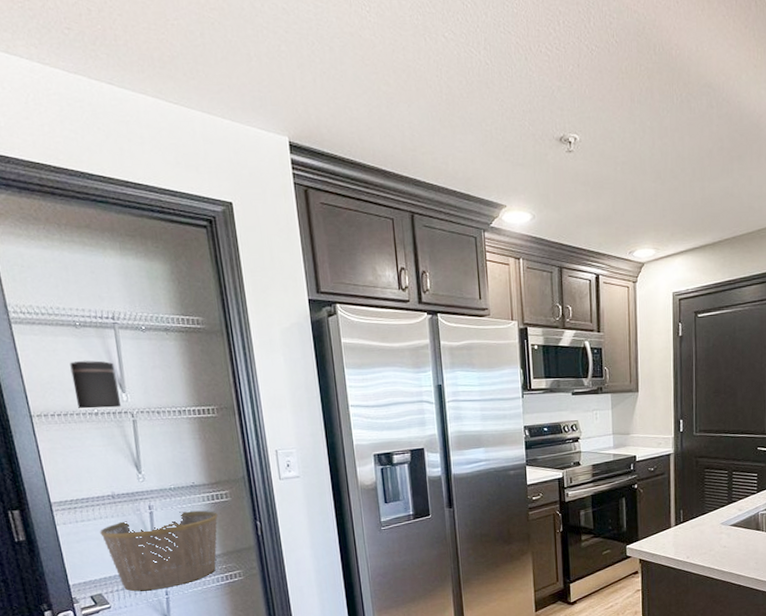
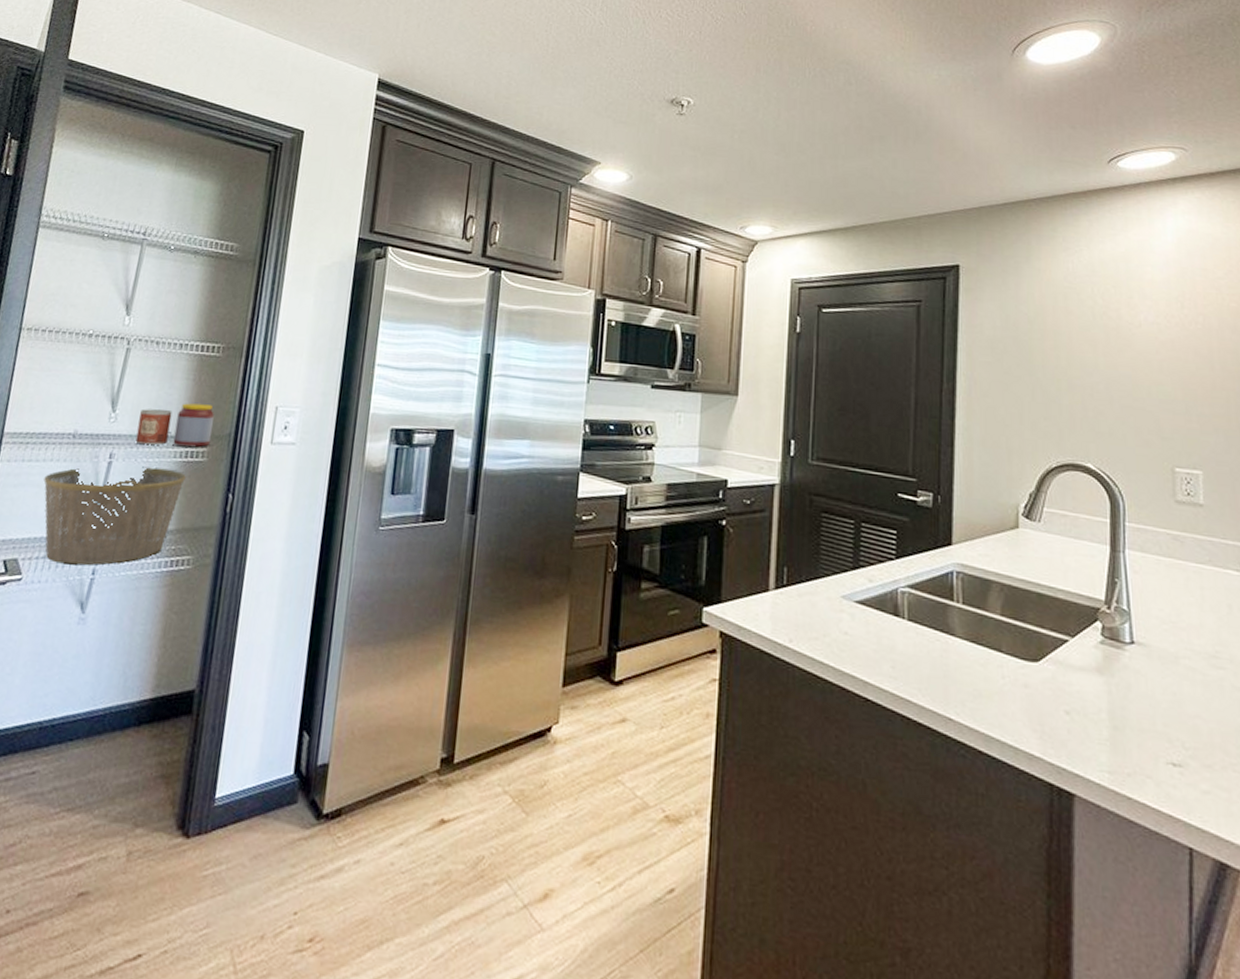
cylinder: present [70,360,122,409] -> none [74,275,128,331]
can: none [163,466,194,496] -> present [135,409,173,446]
jar: none [195,456,230,492] -> present [173,403,214,447]

